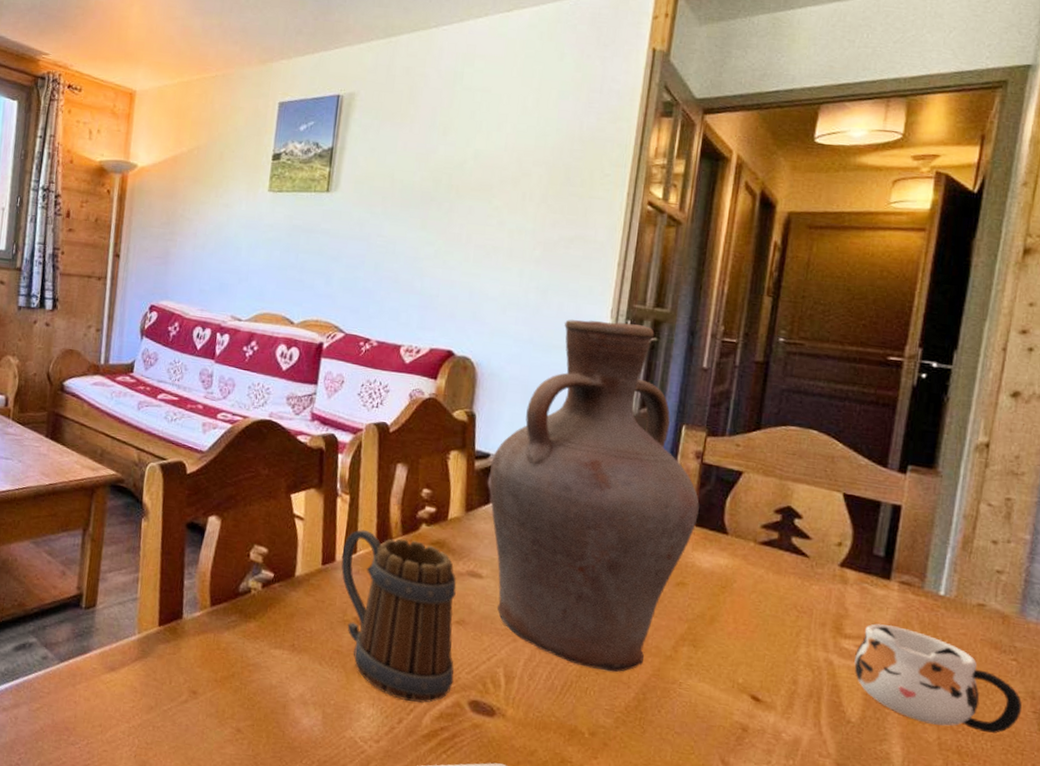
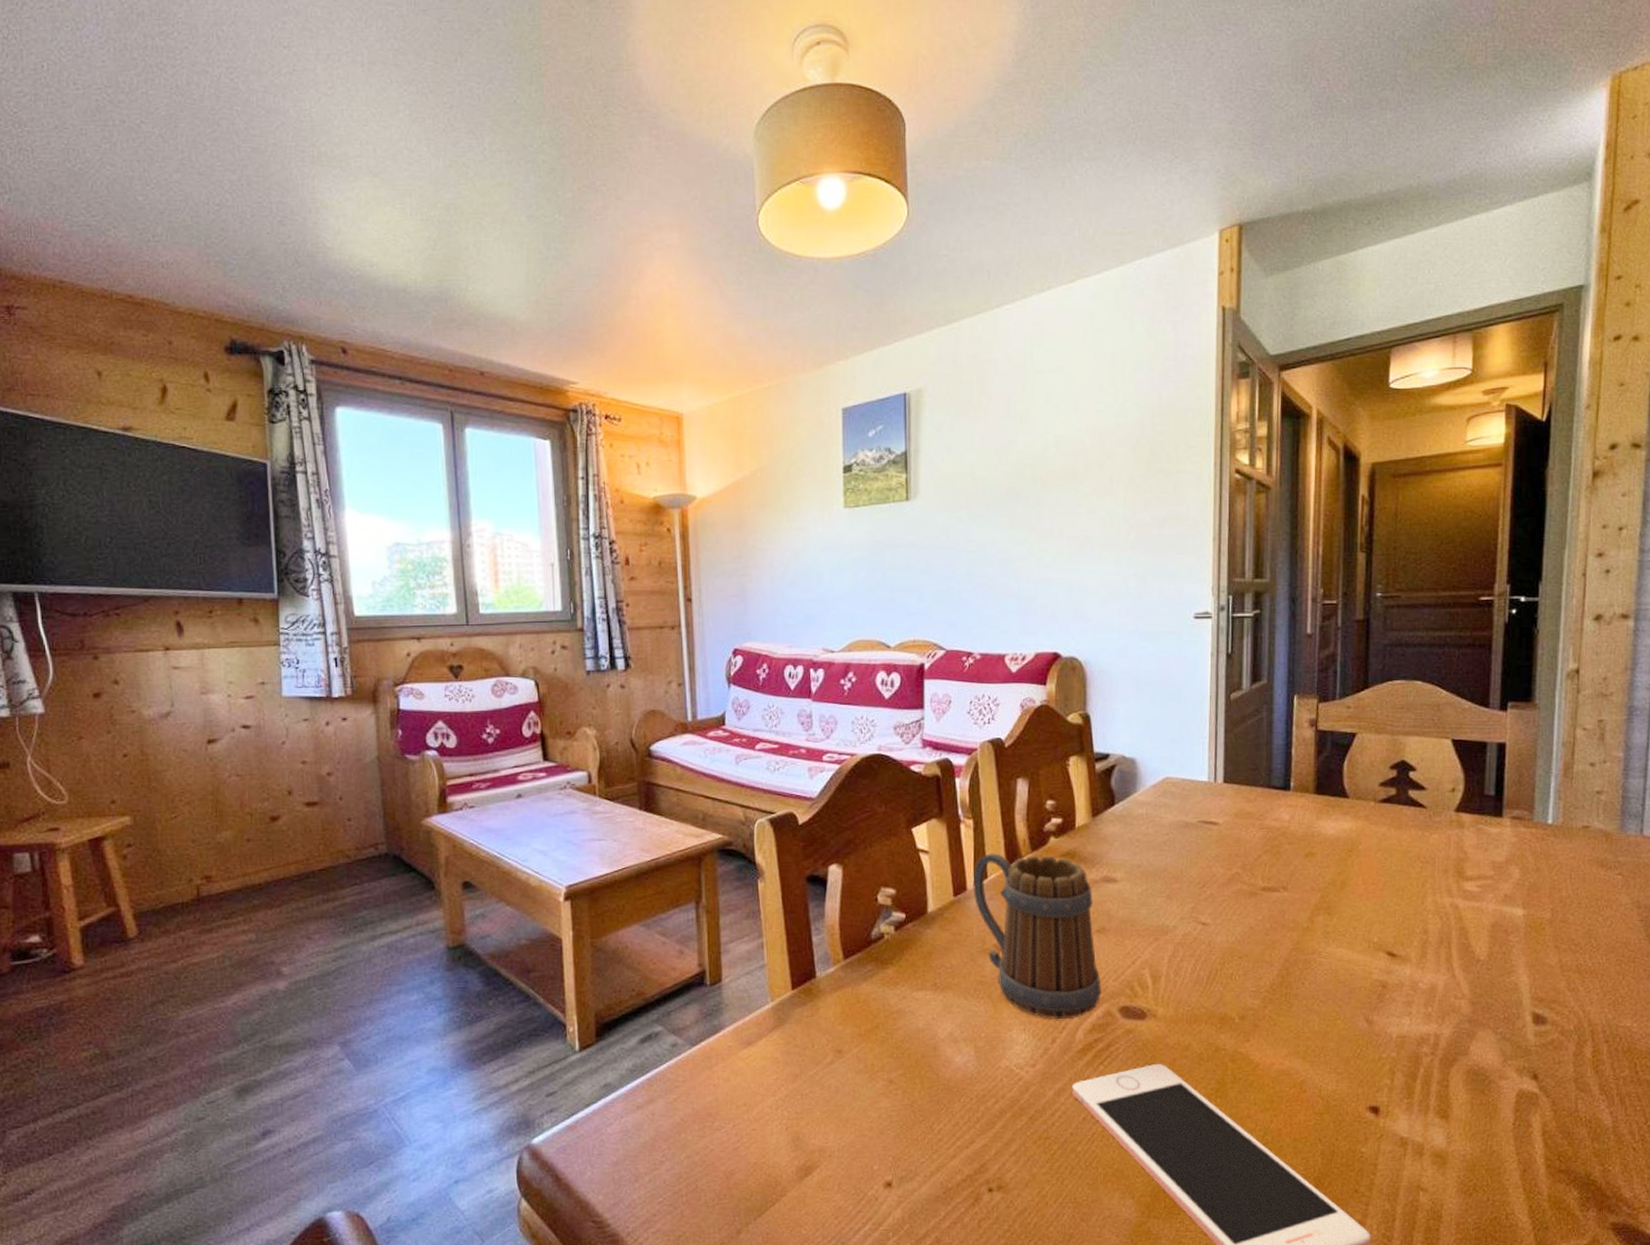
vase: present [489,319,700,673] -> none [1112,599,1319,954]
mug: present [854,623,1022,734] -> none [1477,860,1629,949]

